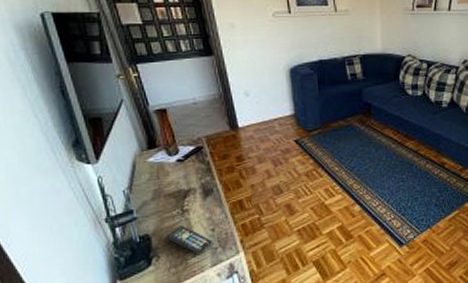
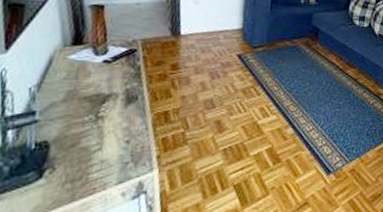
remote control: present [164,225,213,254] -> none [67,134,125,169]

